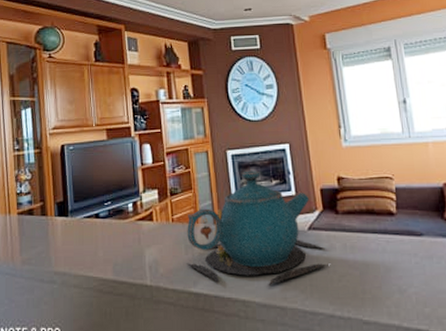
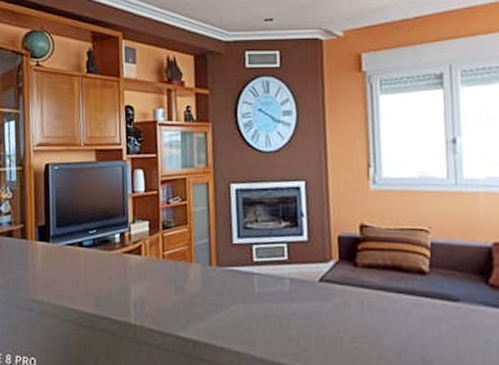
teapot: present [187,170,328,287] -> none [176,208,340,340]

